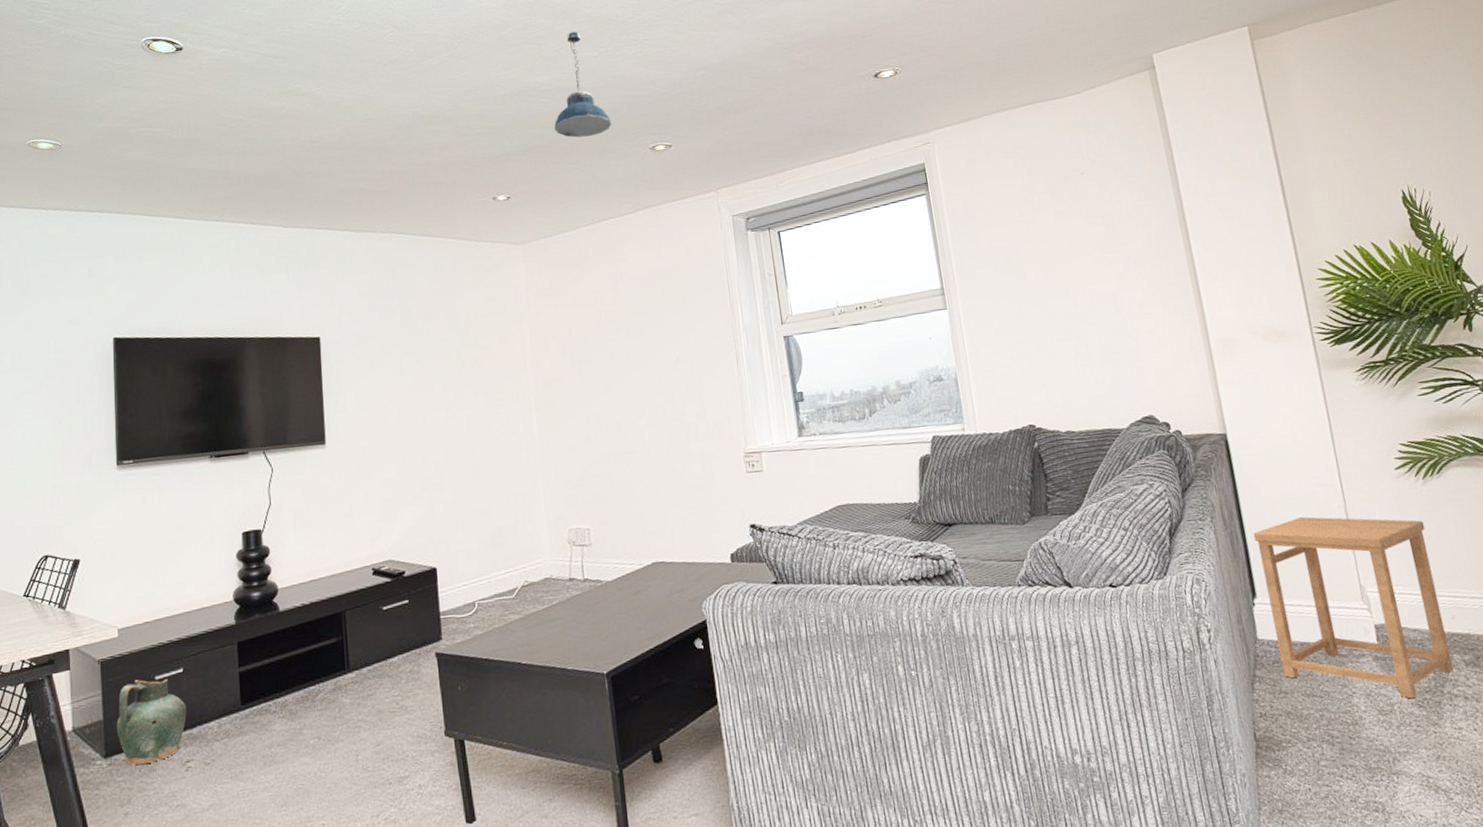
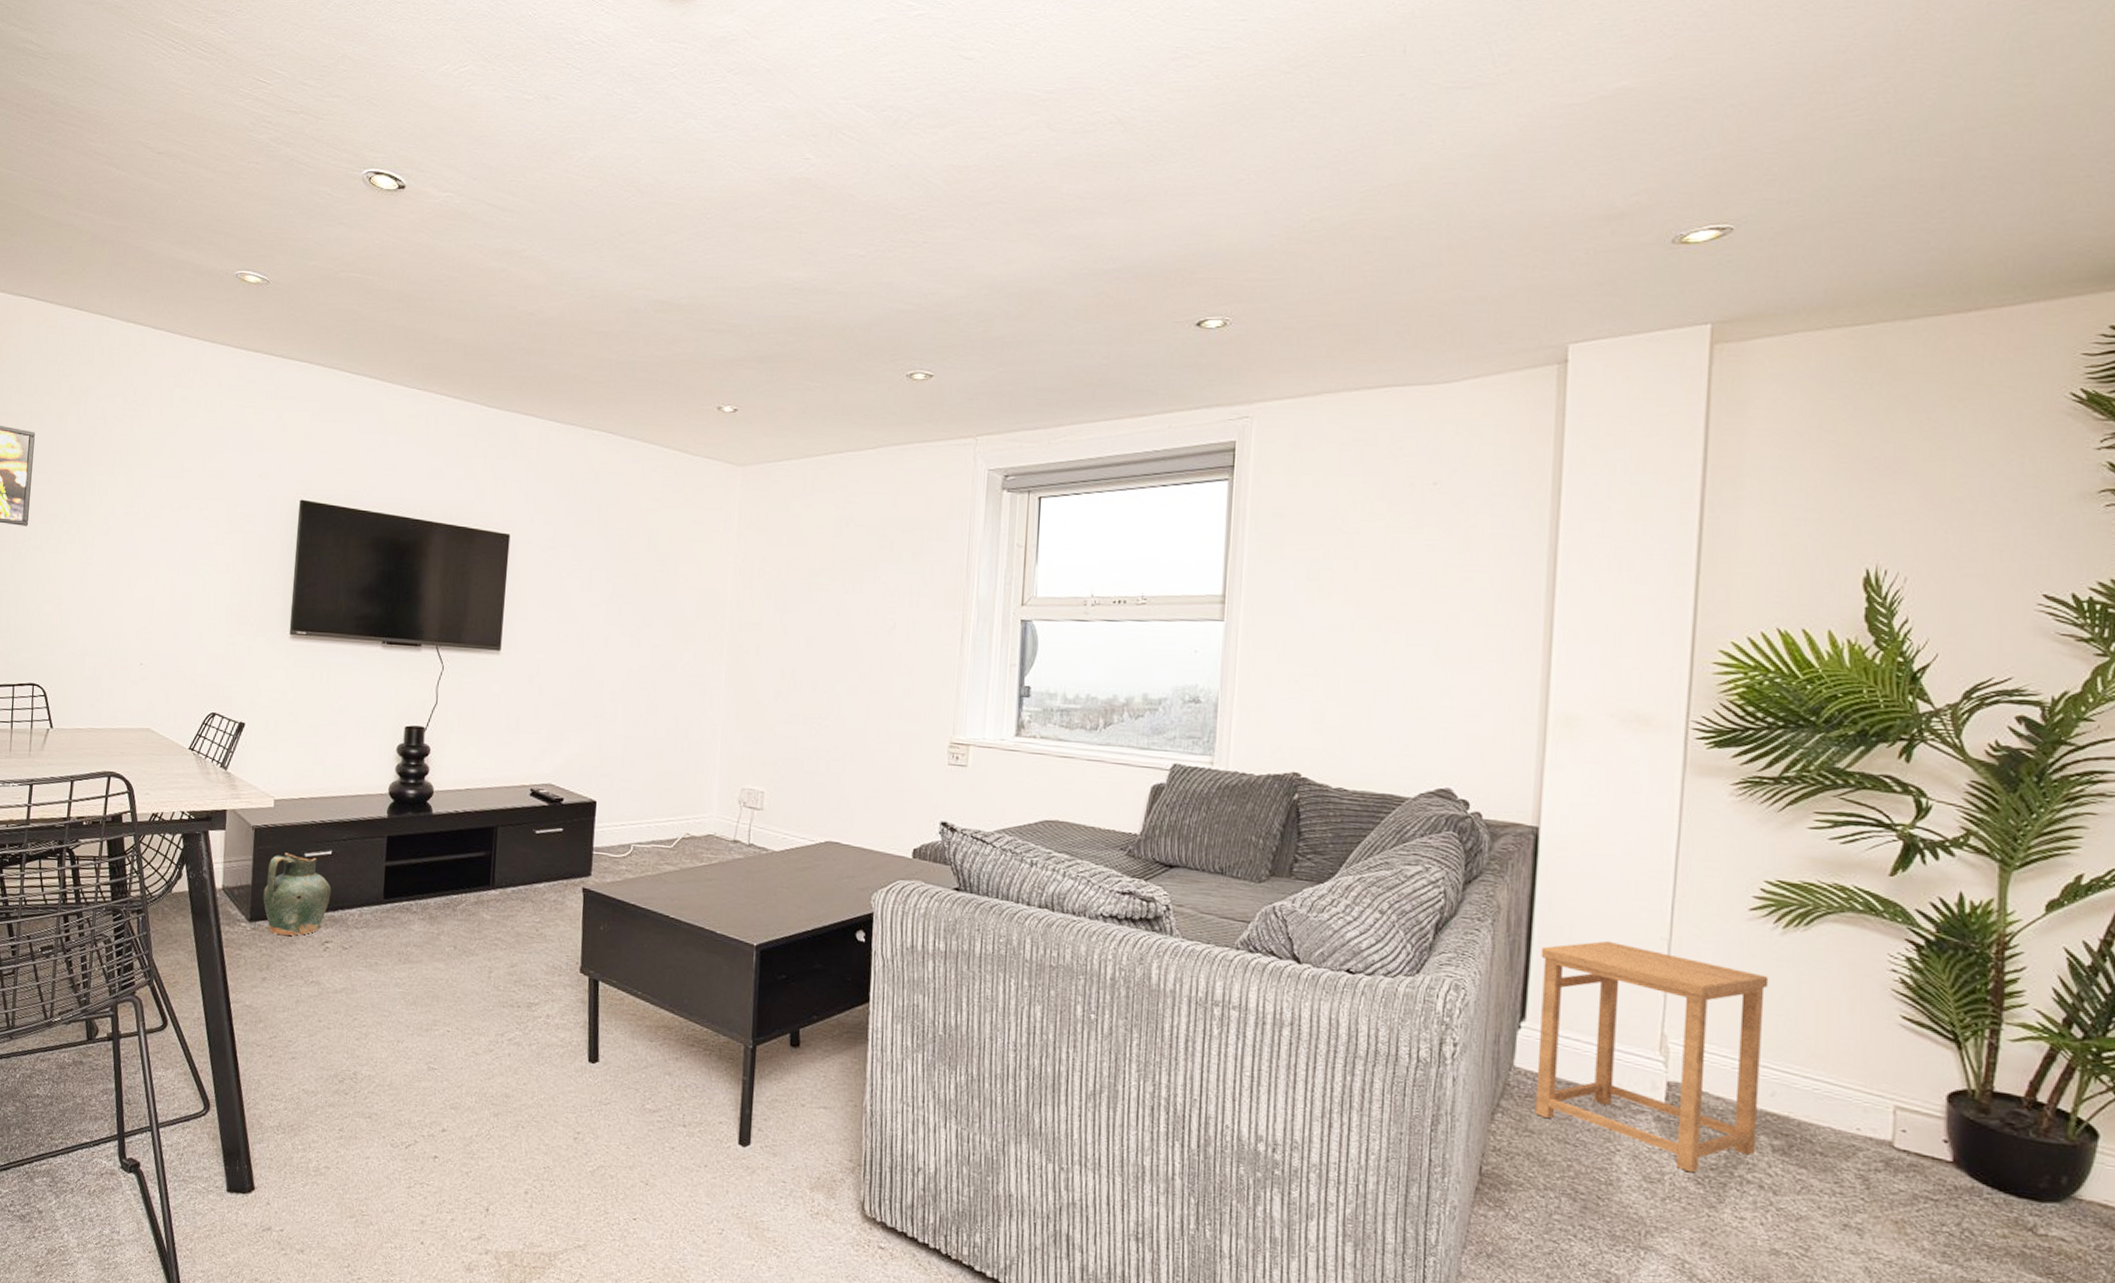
pendant light: present [554,31,611,138] -> none [800,222,867,351]

